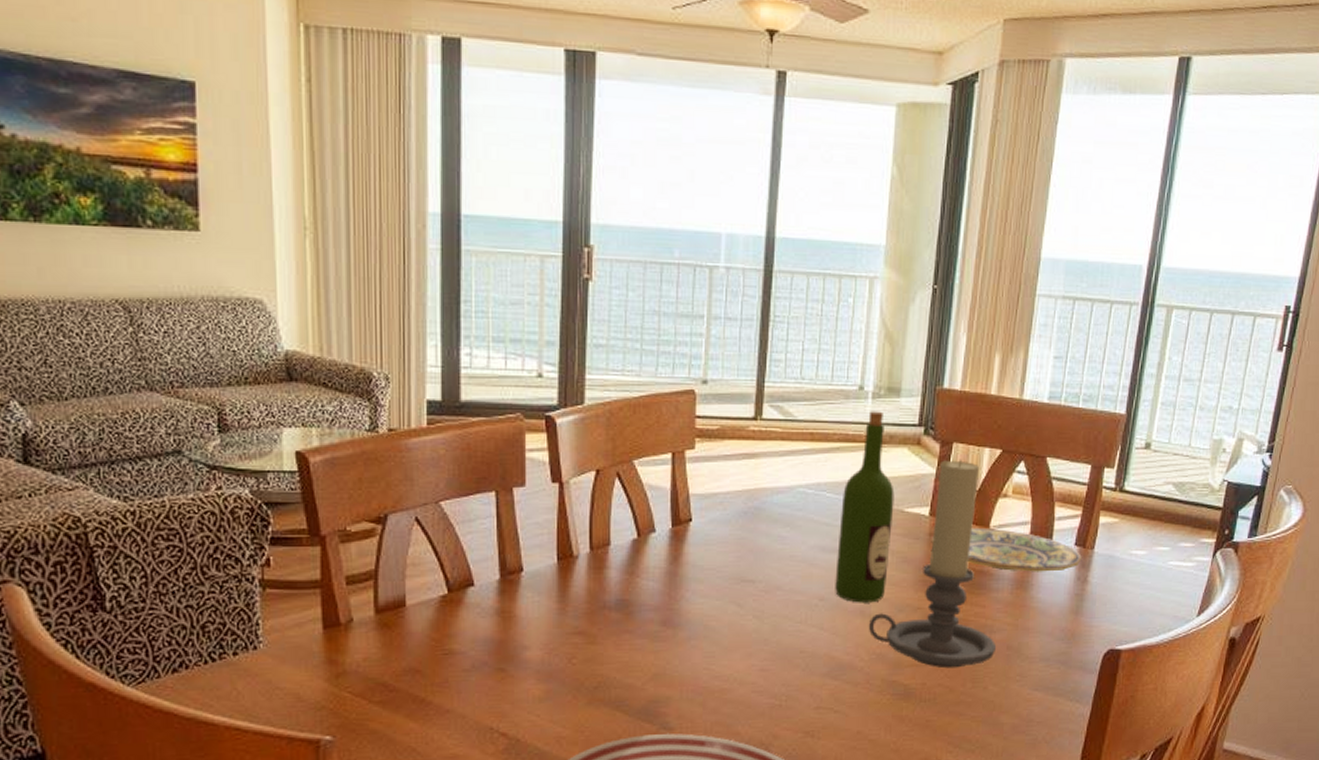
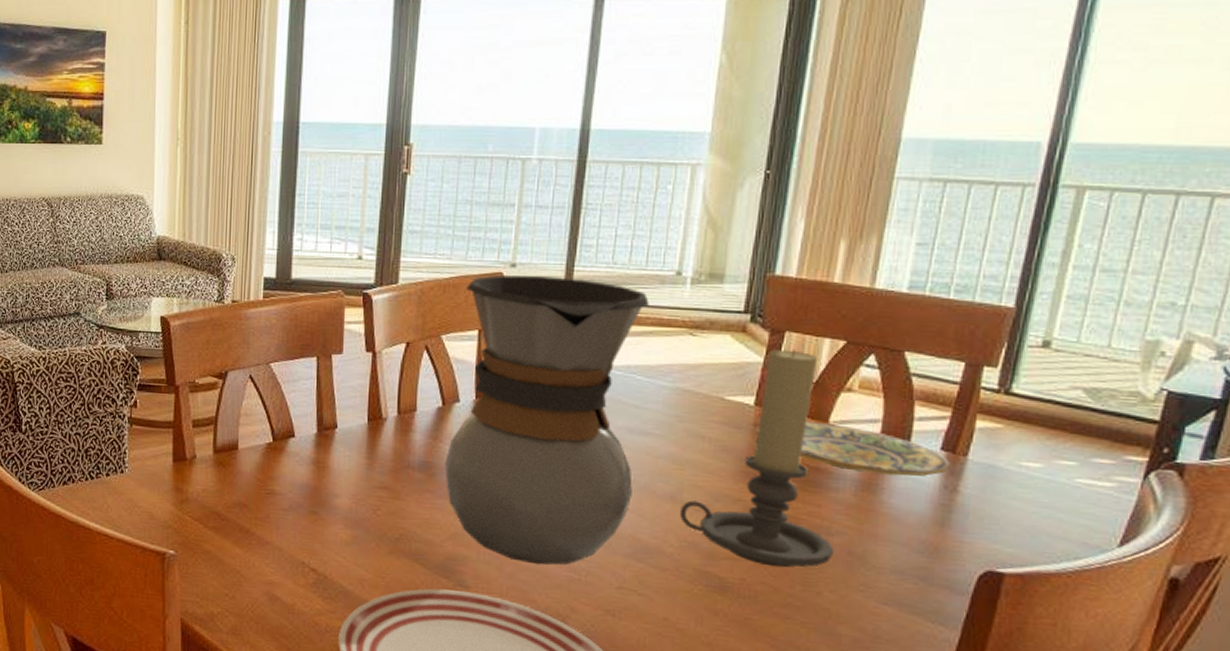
pour-over carafe: none [643,393,836,696] -> present [445,275,649,565]
wine bottle: present [835,411,895,603] -> none [643,296,714,489]

